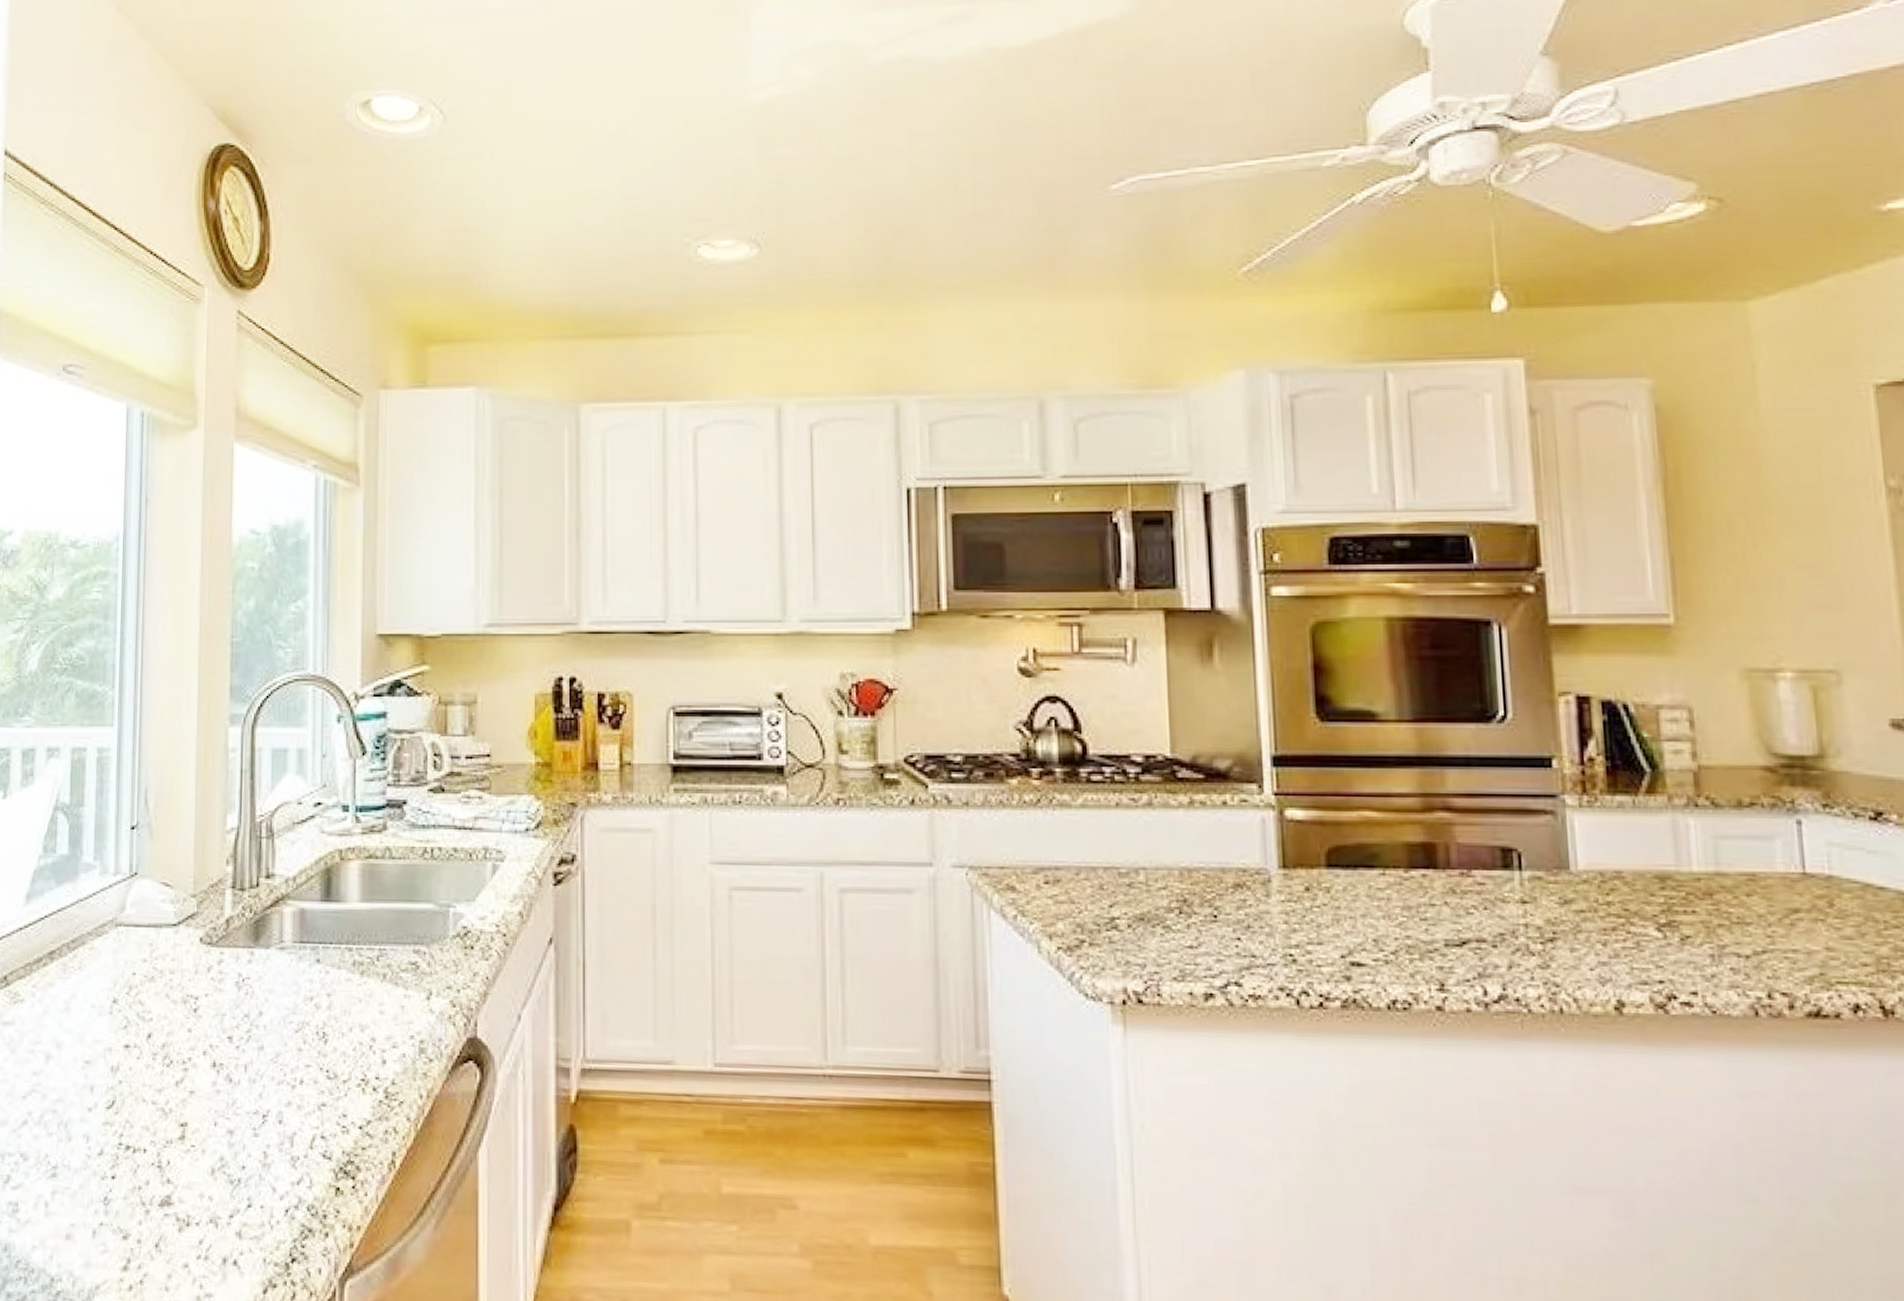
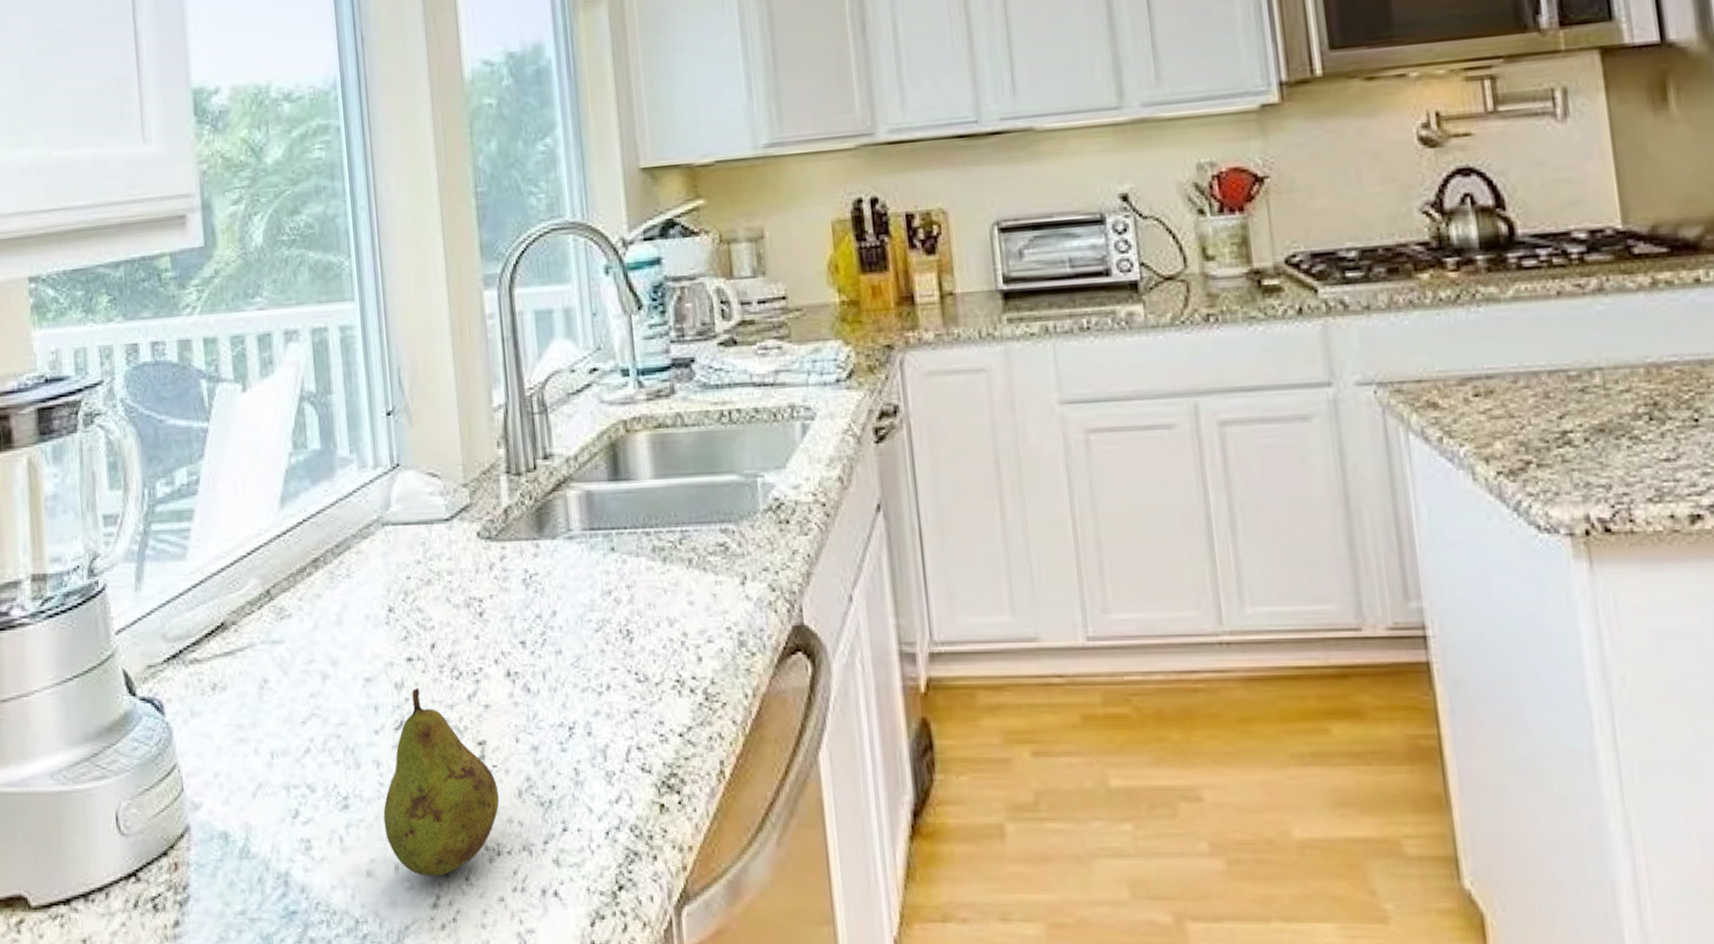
fruit: none [87,1071,194,1242] -> present [383,687,500,877]

